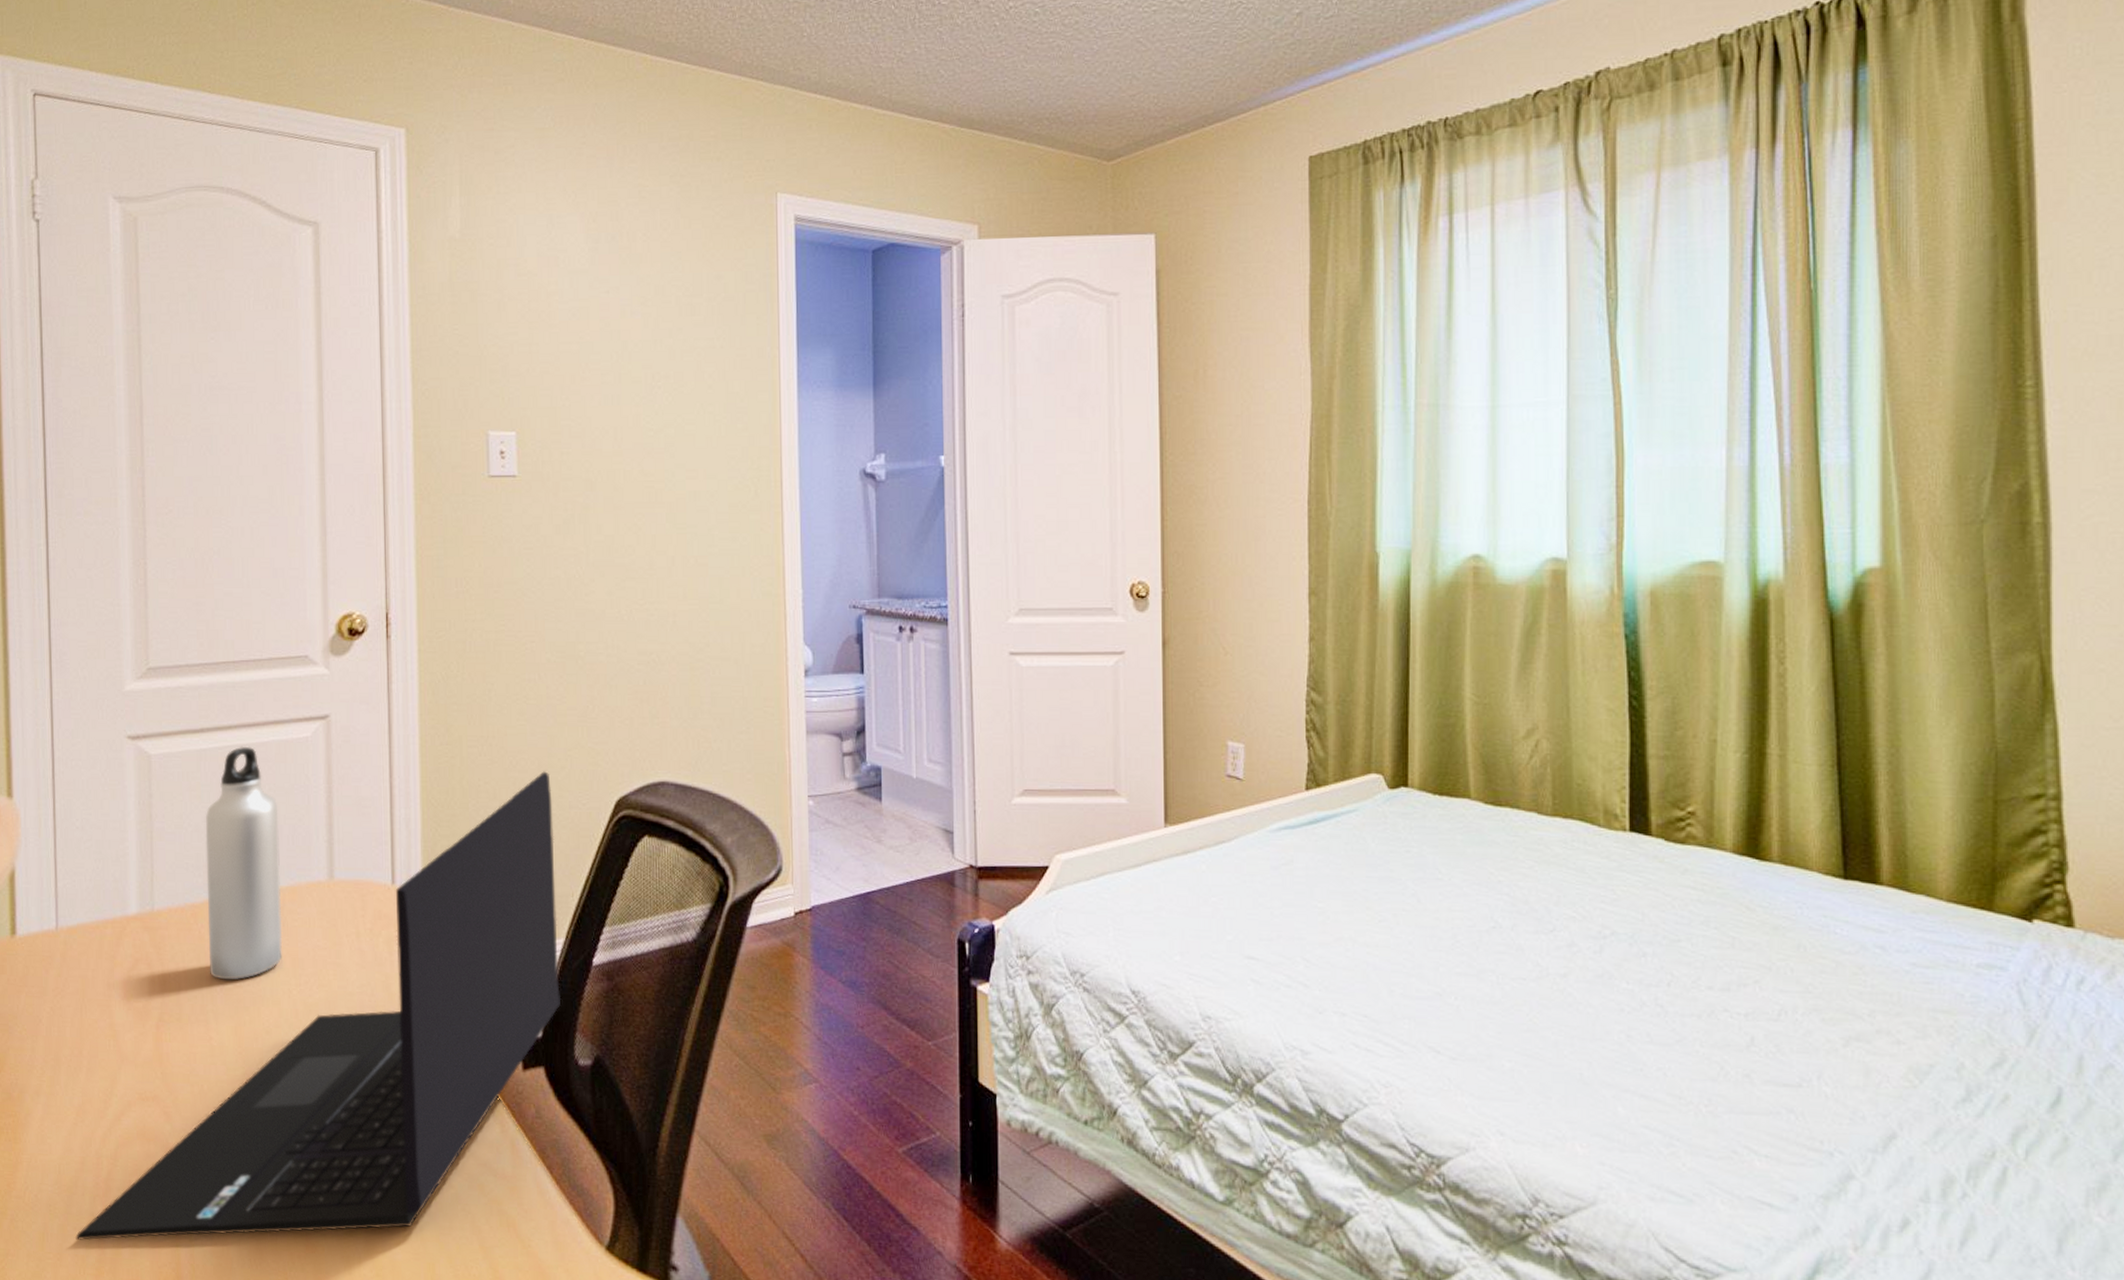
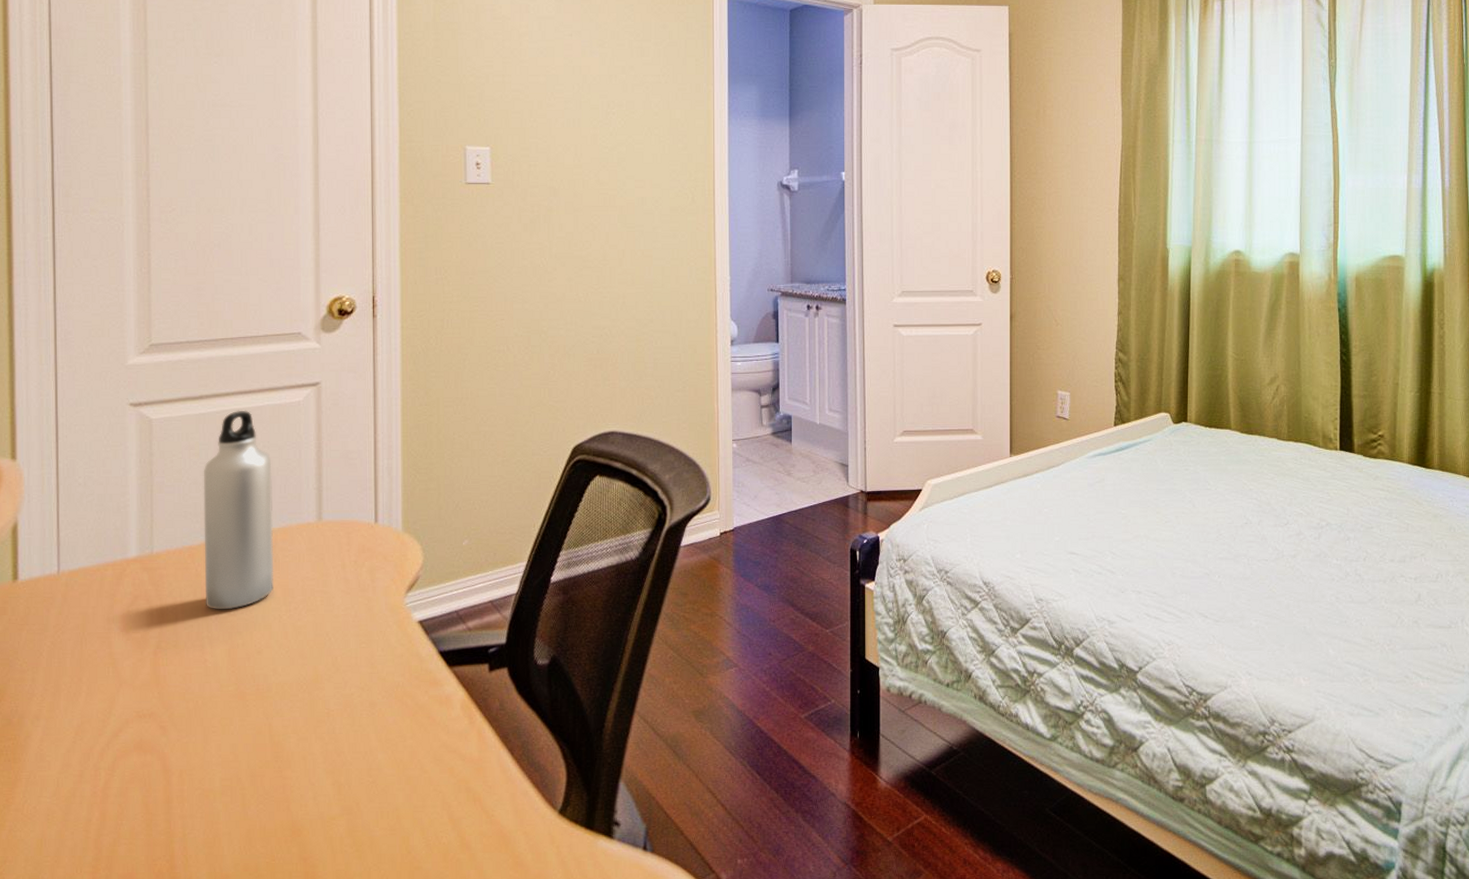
laptop: present [75,771,562,1241] -> none [73,425,523,843]

